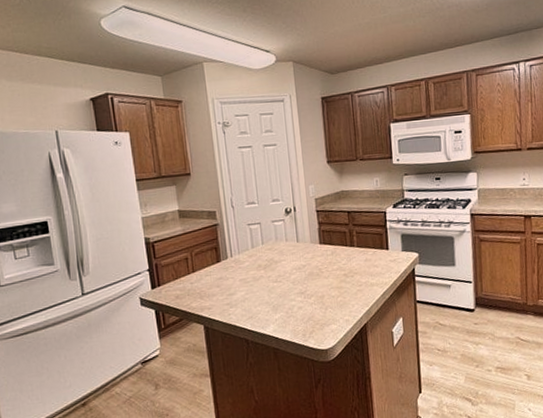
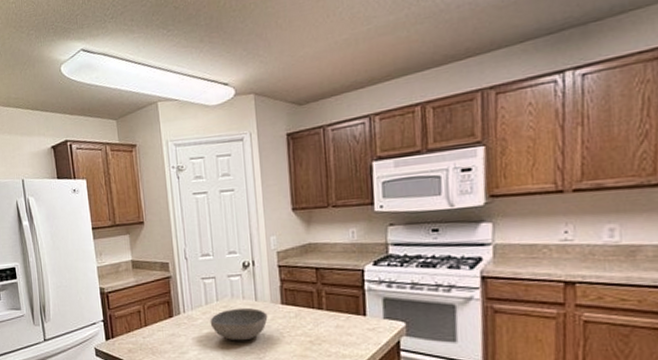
bowl: none [256,249,308,279] -> present [210,307,268,341]

